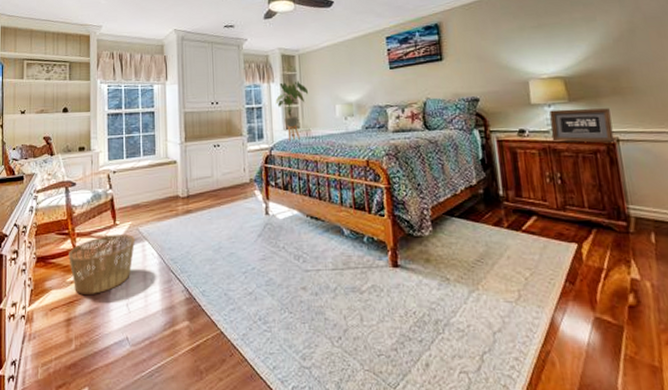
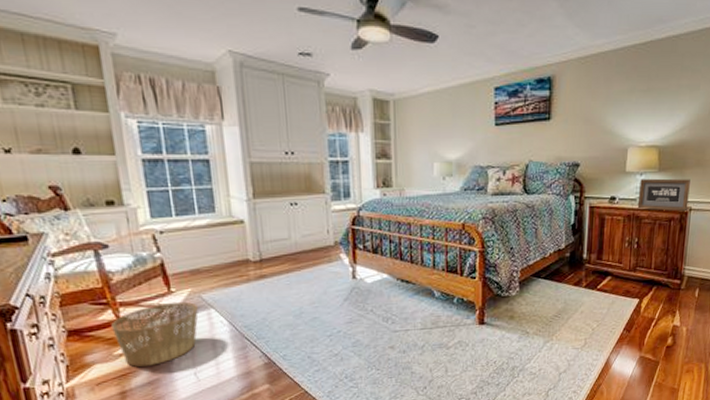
house plant: present [275,81,309,141] -> none [365,132,404,201]

